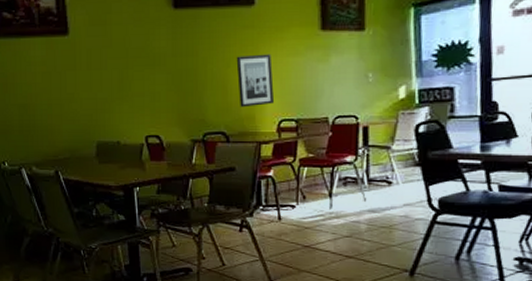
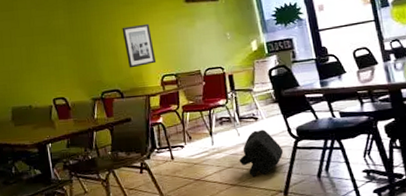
backpack: none [360,196,418,250] -> present [239,129,284,177]

